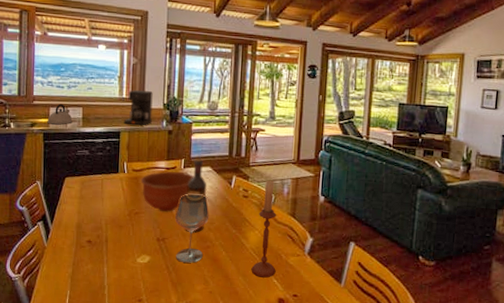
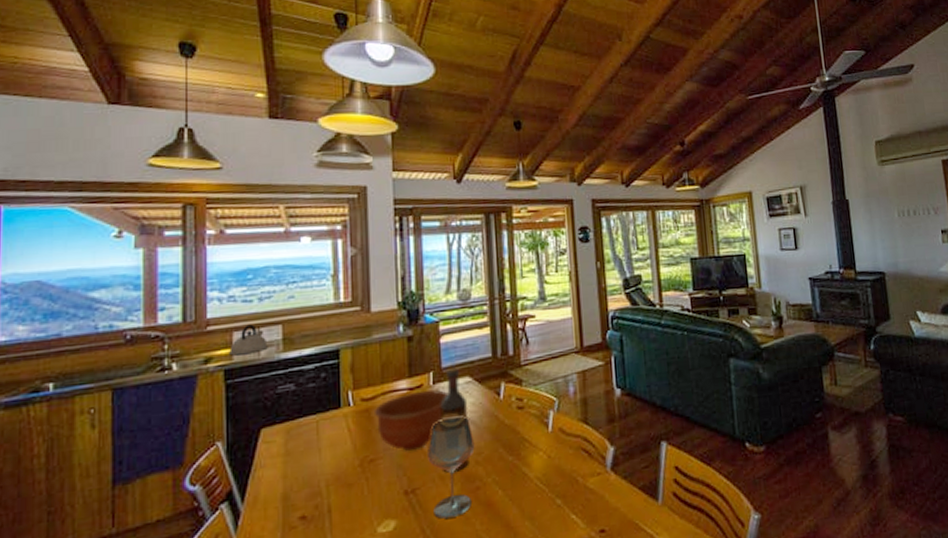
coffee maker: present [124,89,153,126] -> none [343,288,383,338]
candlestick: present [251,179,276,278] -> none [540,378,573,516]

